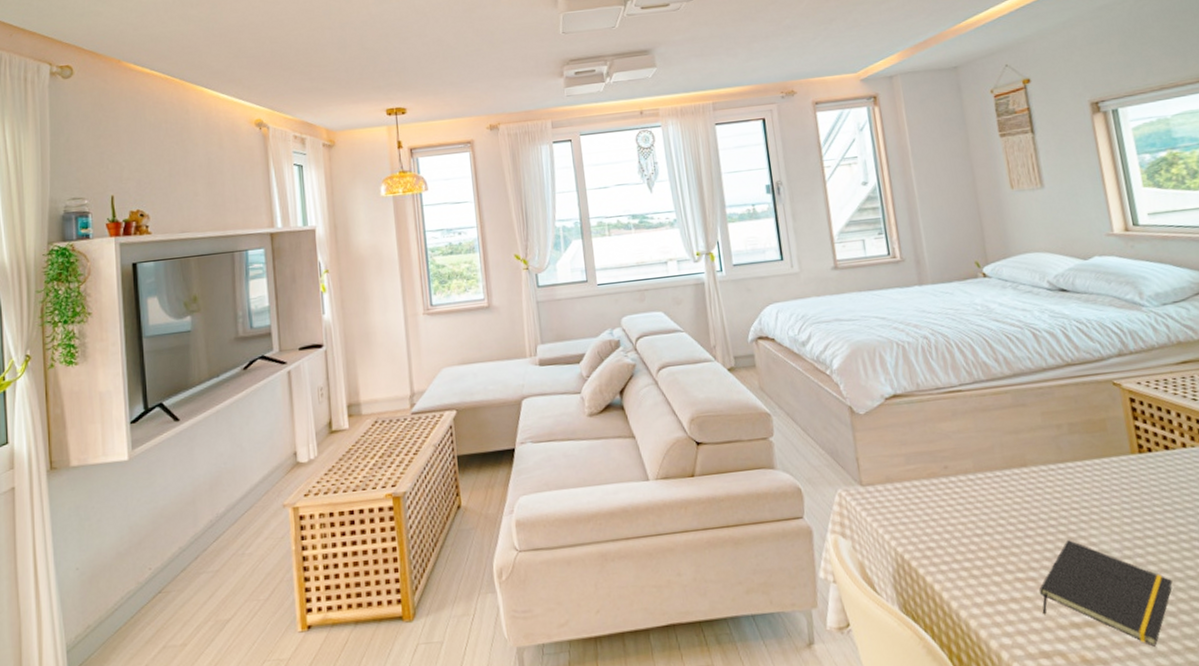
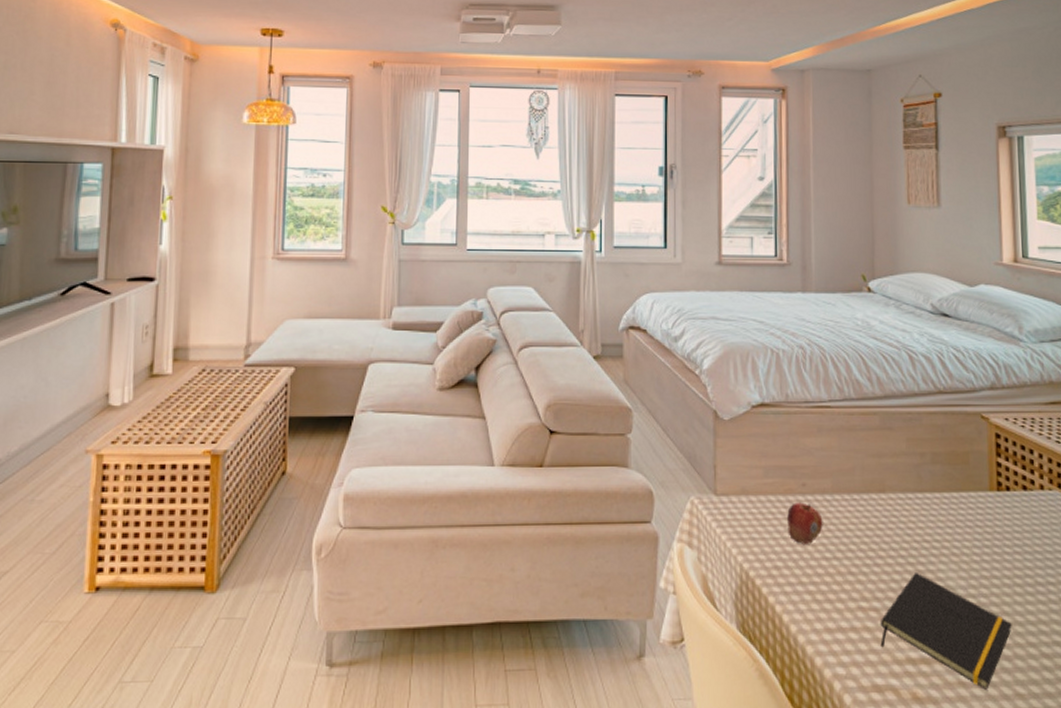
fruit: none [933,484,970,524] -> present [787,502,823,544]

